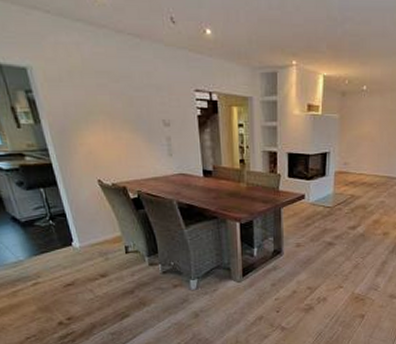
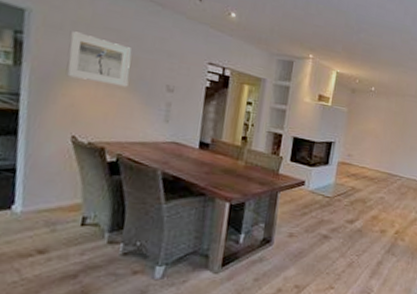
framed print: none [68,81,130,128] -> present [66,31,131,87]

